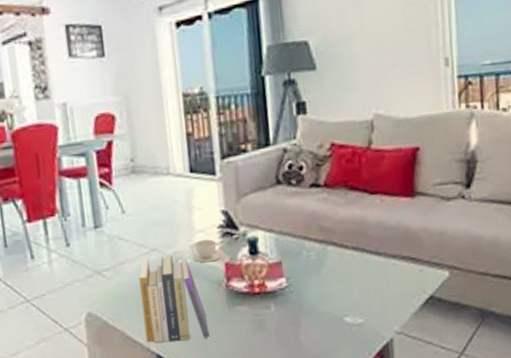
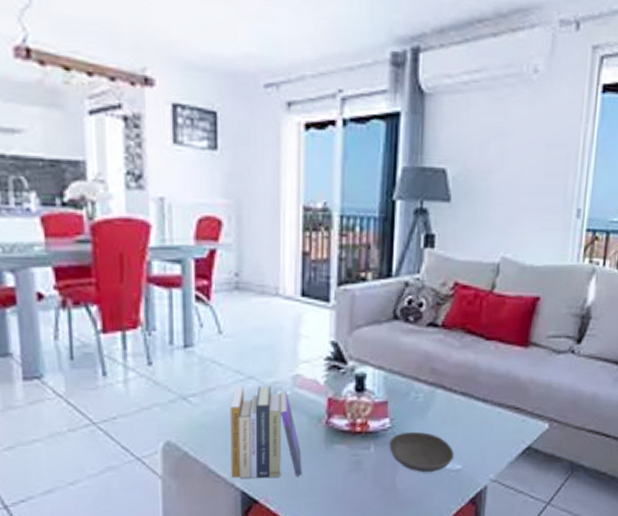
teacup: present [193,239,221,263] -> none [294,371,326,396]
bowl: none [288,288,355,329] -> present [389,431,455,473]

